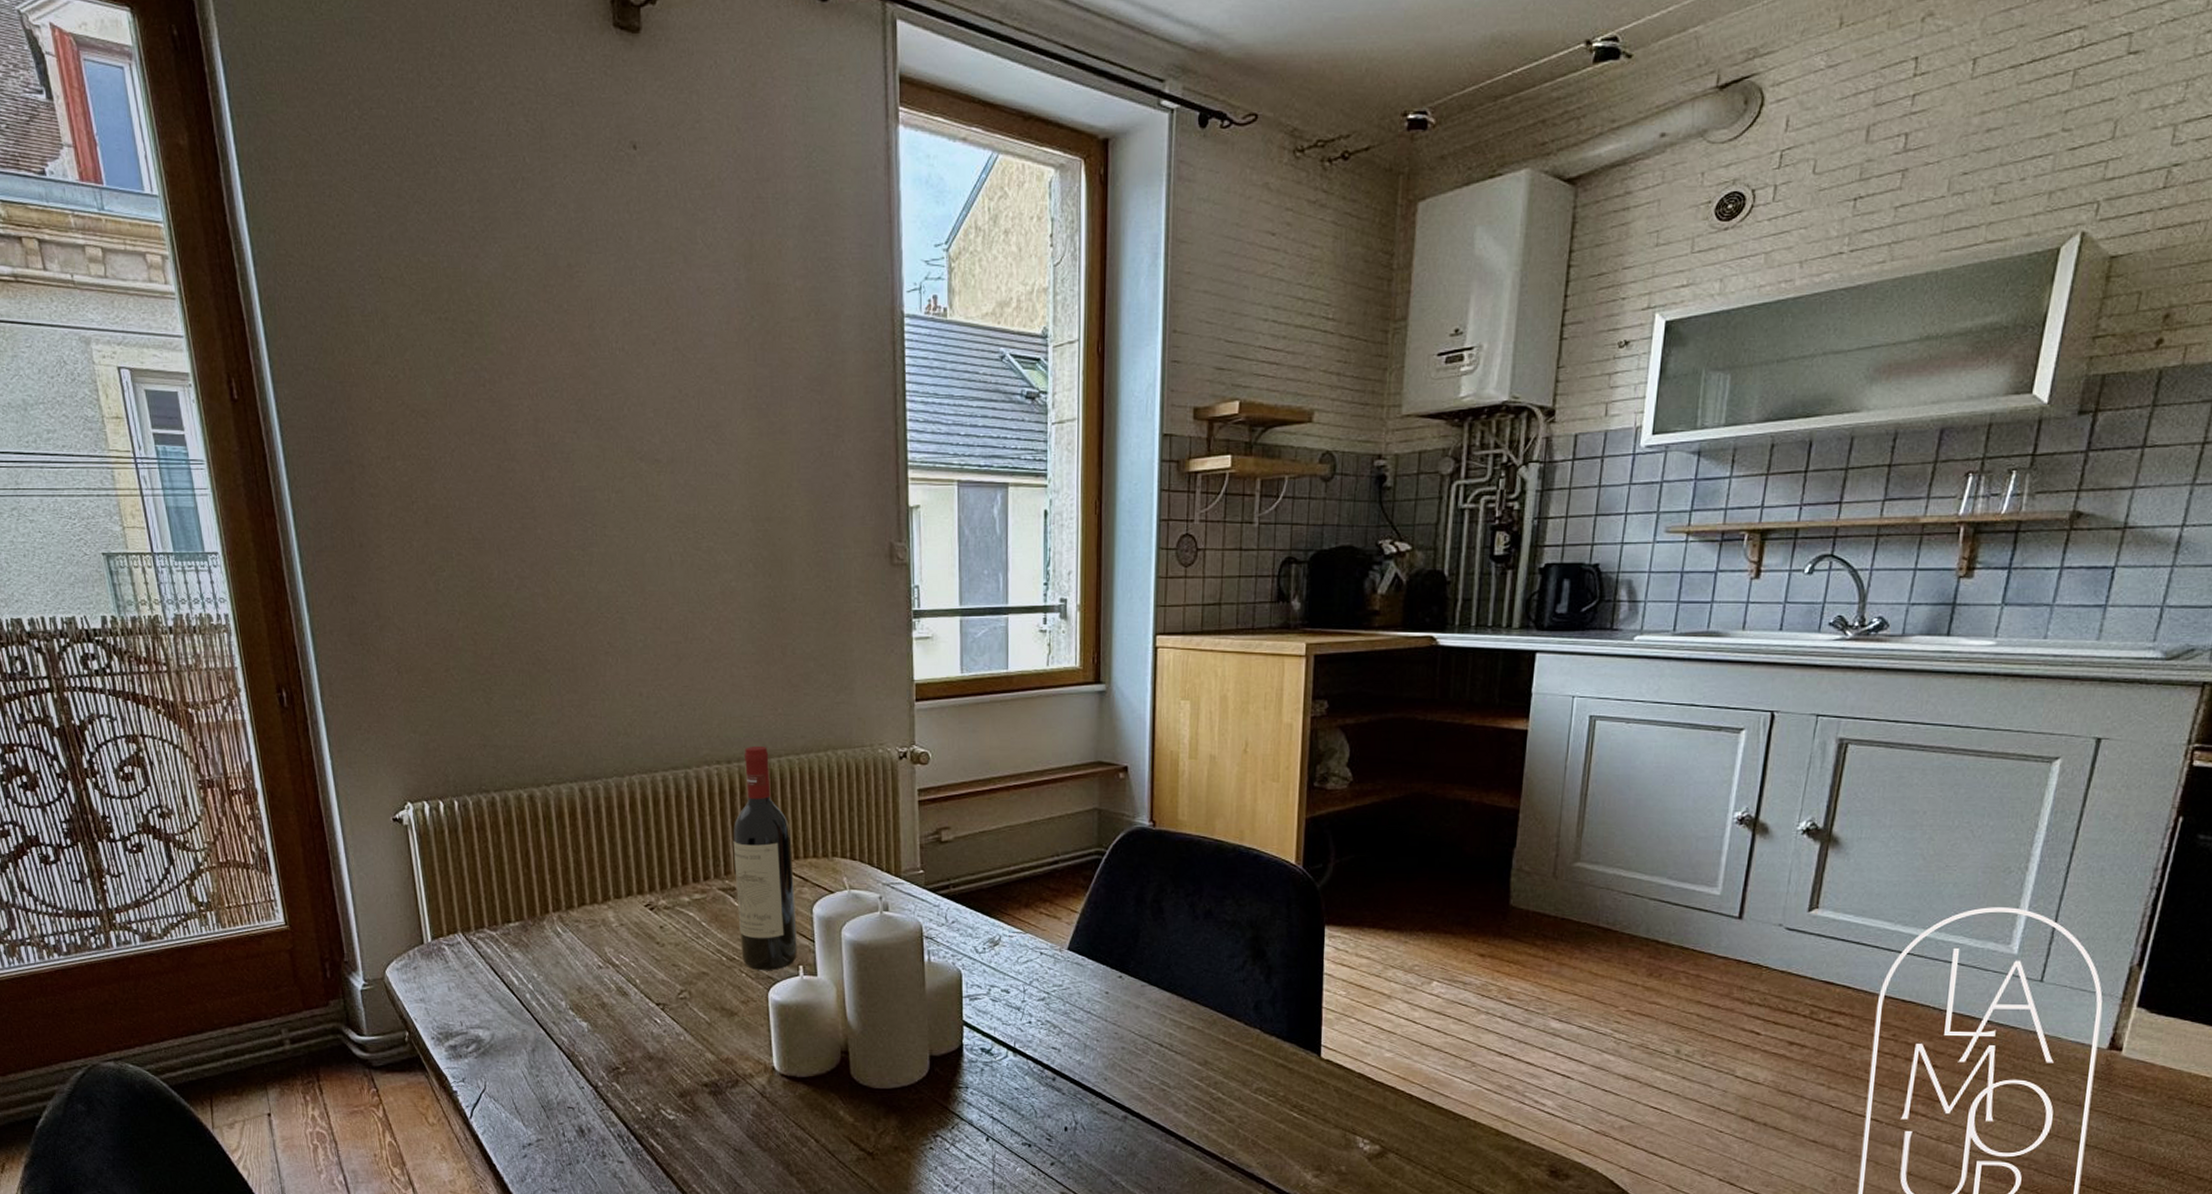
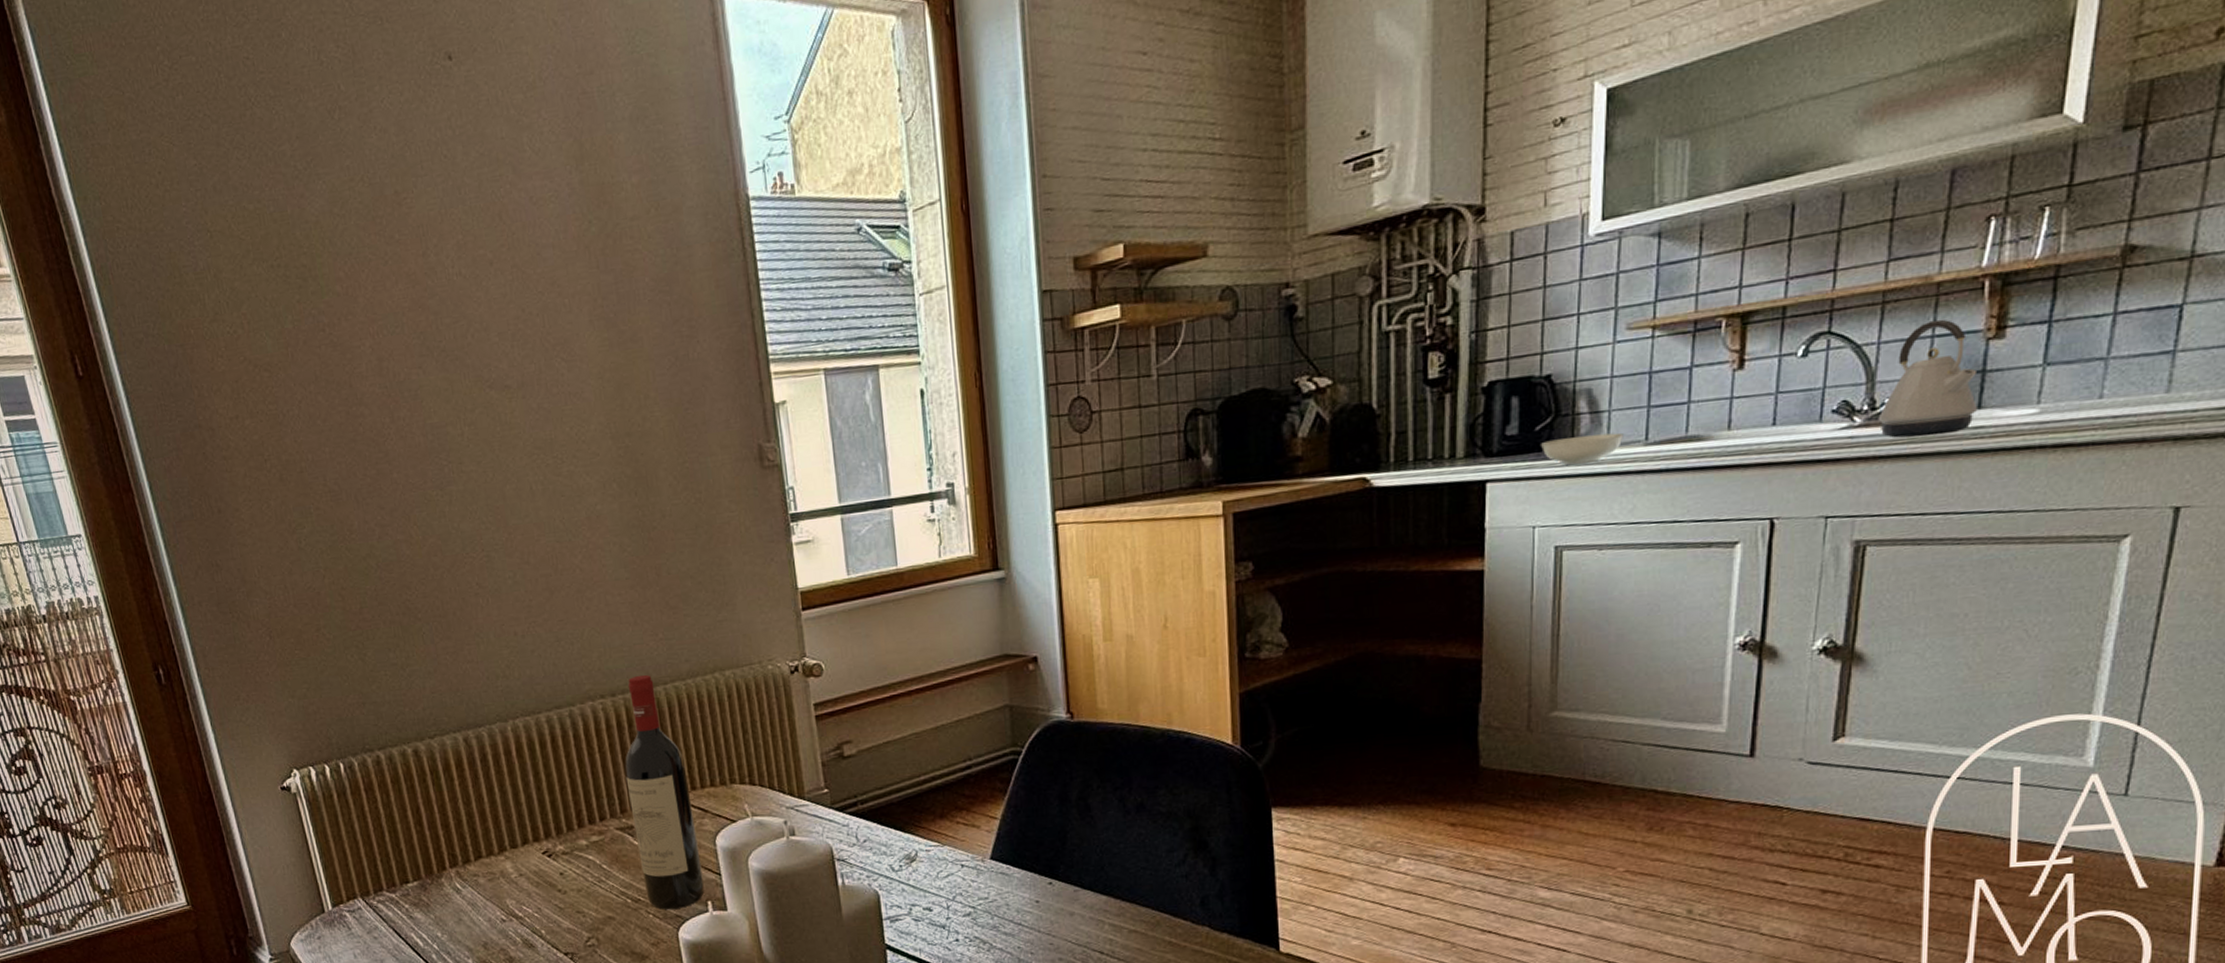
bowl: none [1585,621,1656,646] -> present [1541,432,1624,466]
kettle: none [1865,555,1948,655] -> present [1878,319,1977,439]

